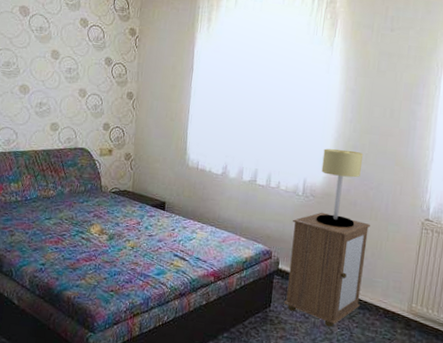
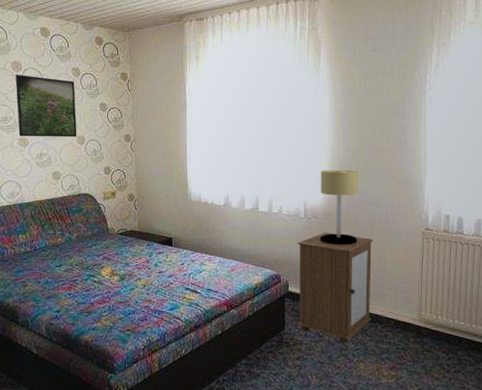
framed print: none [20,19,82,90] -> present [15,75,77,137]

